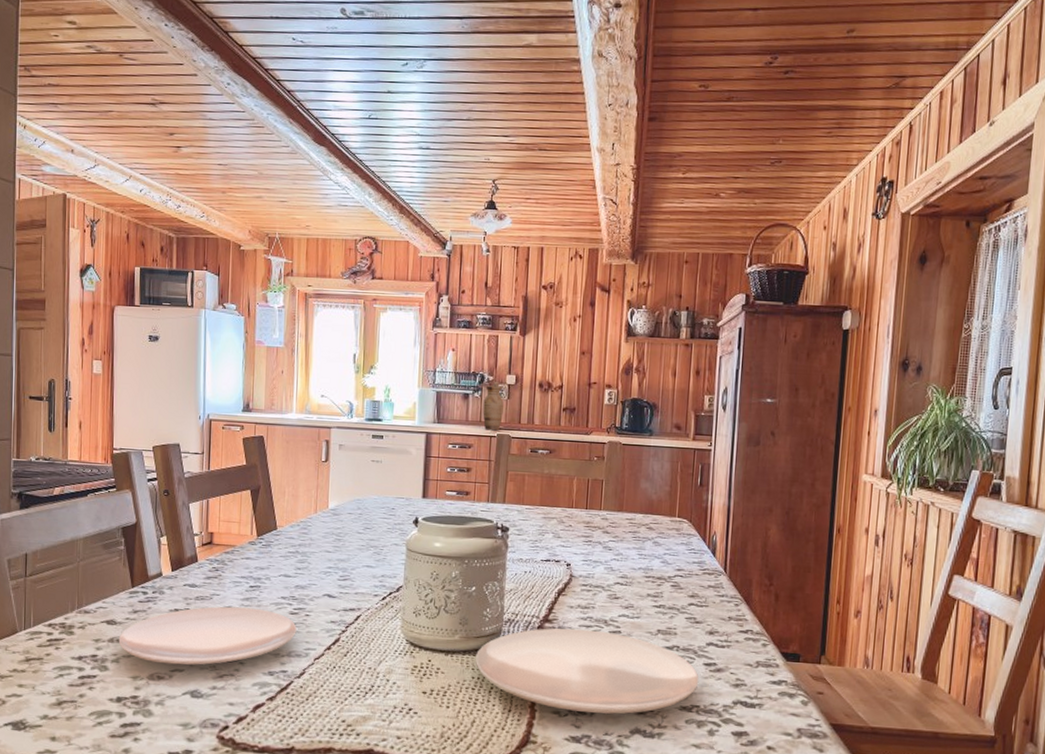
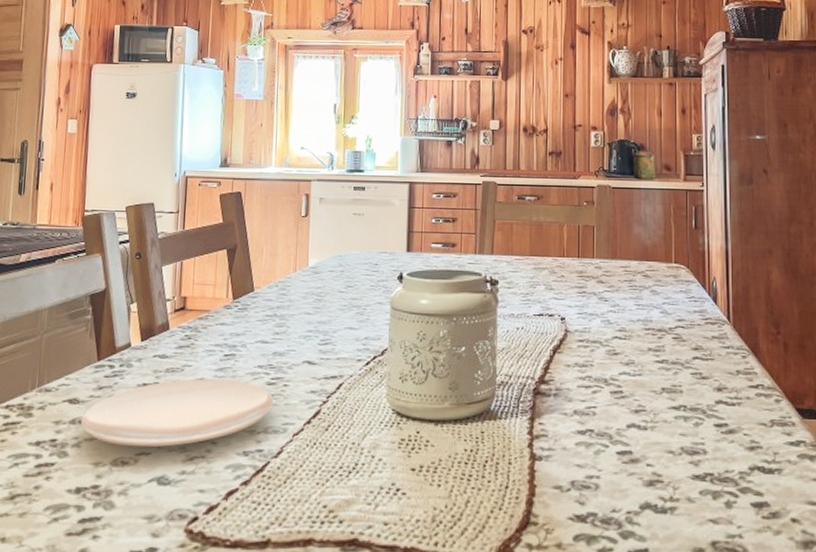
plate: present [476,628,699,714] -> none [468,389,711,487]
ceramic jug: present [483,382,504,431] -> none [467,128,488,178]
canister: none [644,409,667,438] -> present [634,150,656,180]

